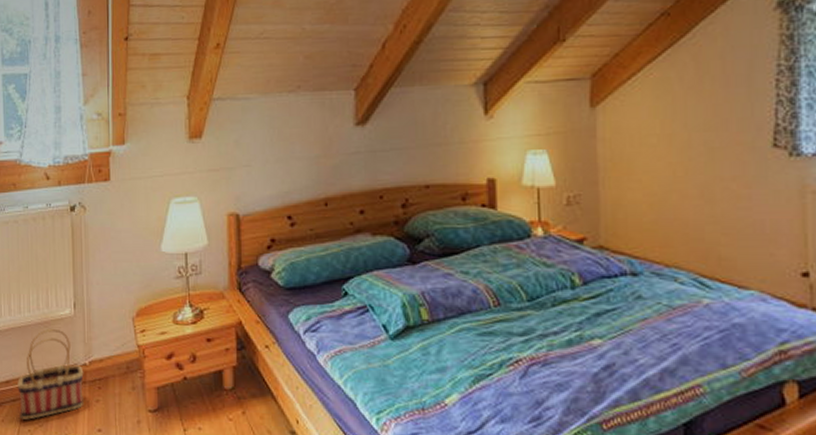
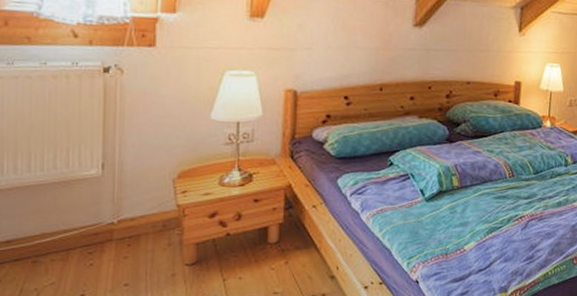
basket: present [17,329,84,420] -> none [22,189,111,279]

